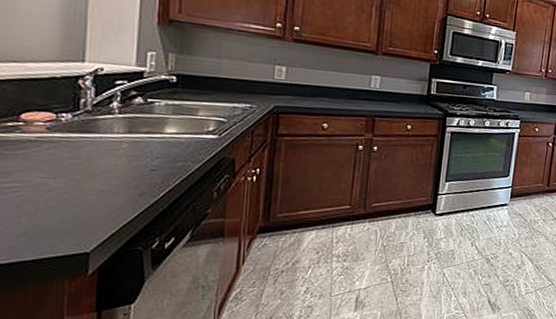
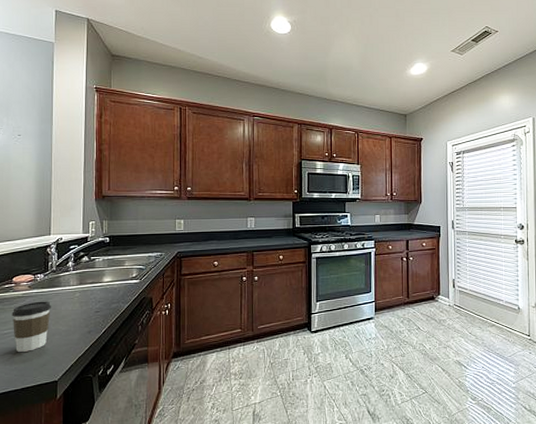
coffee cup: none [18,149,83,213] -> present [11,301,51,352]

